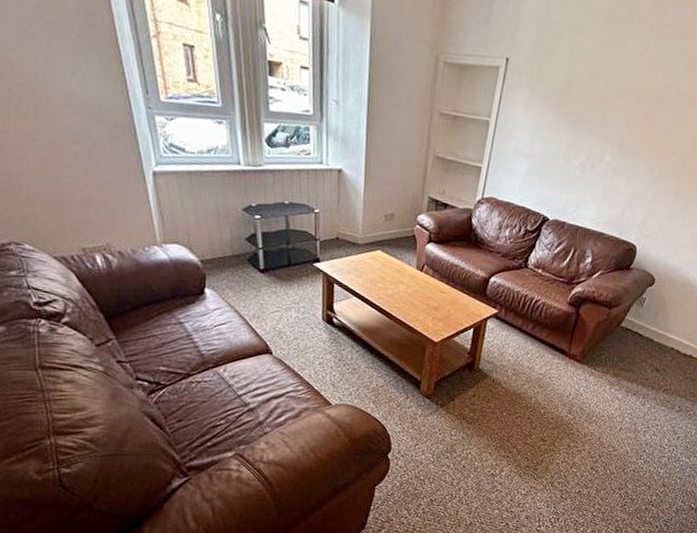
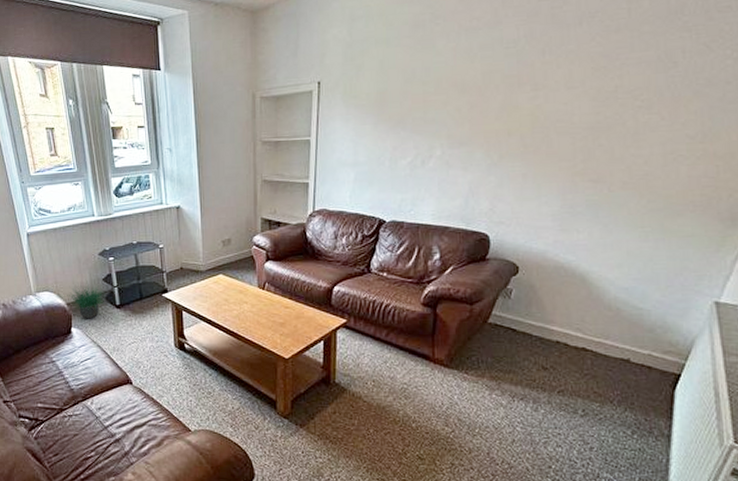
potted plant: none [201,236,246,281] -> present [67,279,104,319]

